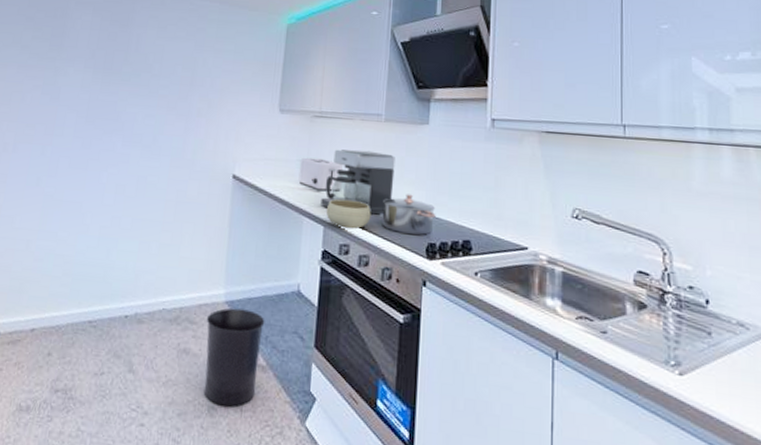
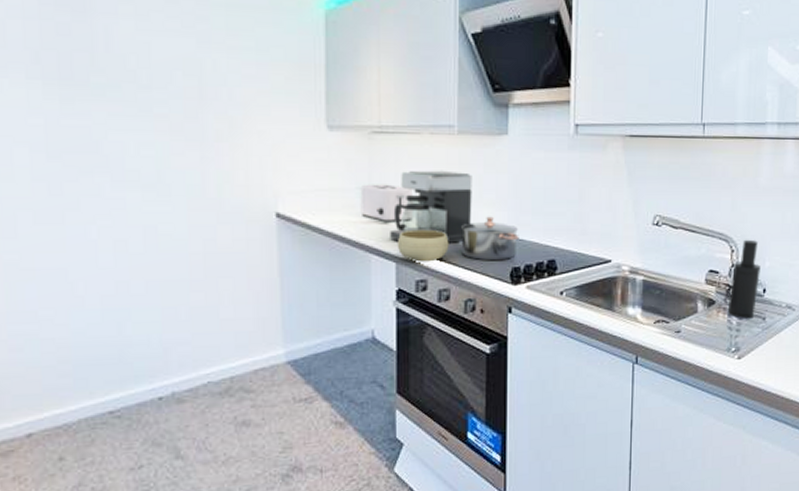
waste bin: present [204,308,265,407] -> none [265,366,338,472]
soap dispenser: none [662,243,701,332] -> present [727,239,761,320]

